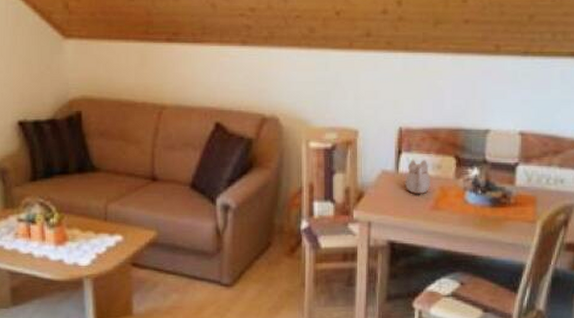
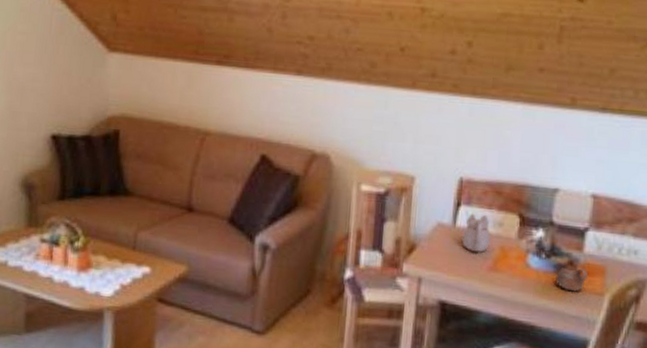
cup: none [492,200,520,222] -> present [555,268,588,292]

